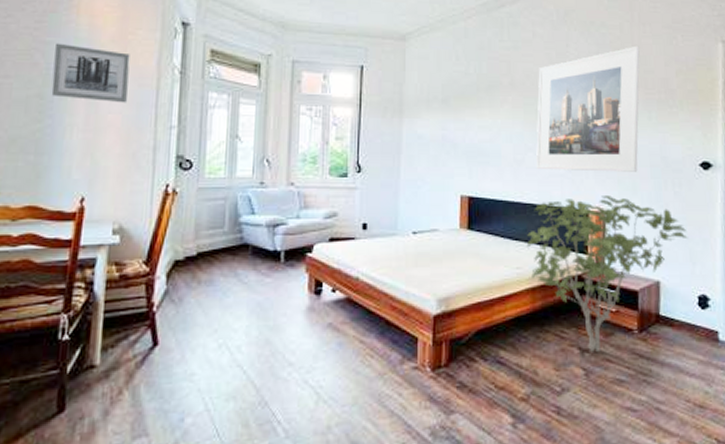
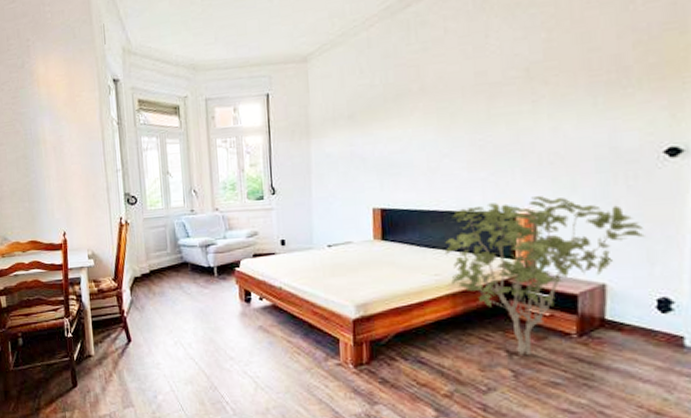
wall art: present [51,43,130,103] -> none [28,112,84,156]
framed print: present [536,45,640,172] -> none [452,20,582,176]

